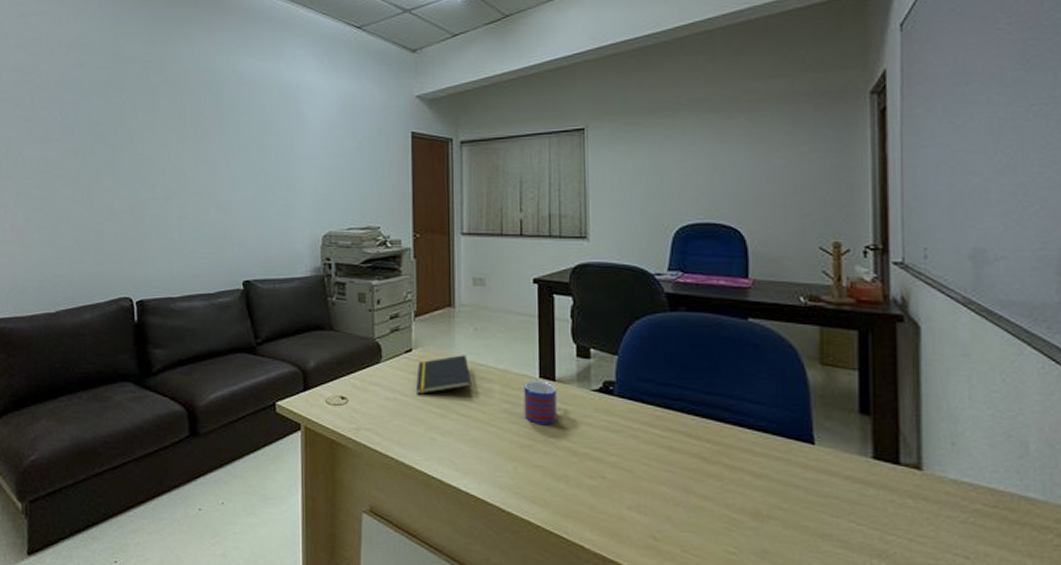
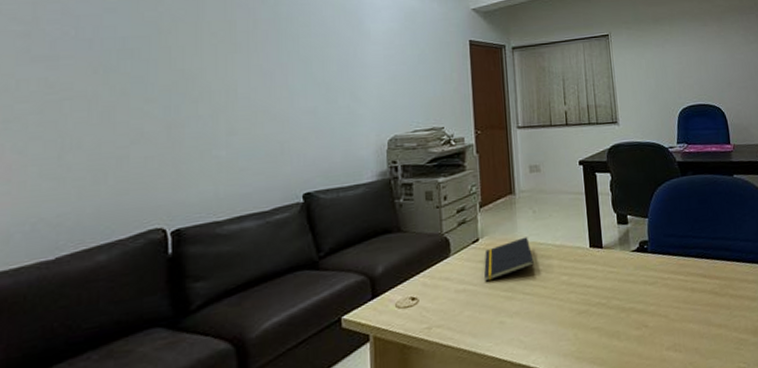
mug: present [524,381,558,426] -> none [577,249,607,291]

